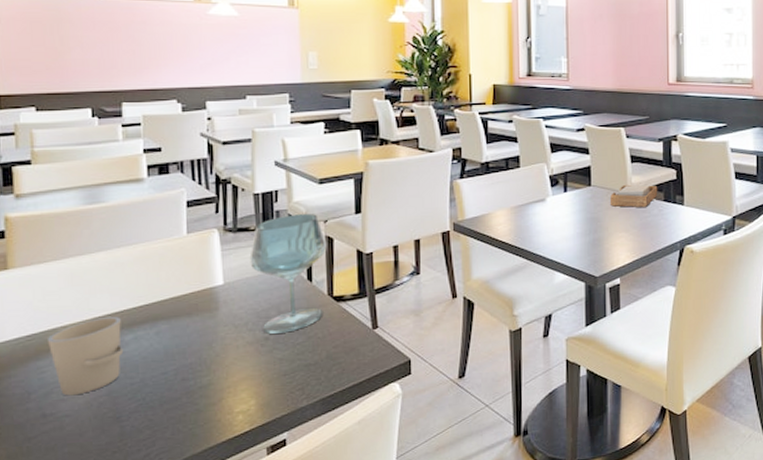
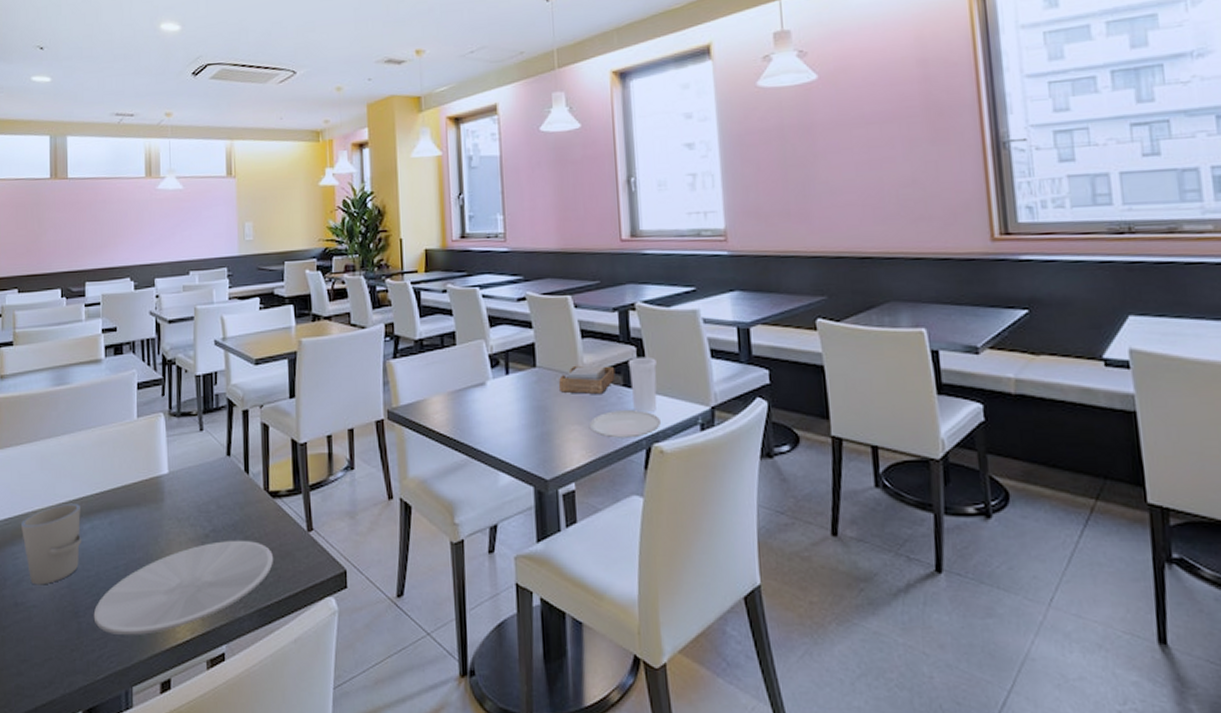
plate: none [138,340,338,434] -> present [93,540,274,635]
wine glass: present [249,214,327,334] -> none [191,398,263,530]
plate: none [635,220,694,242] -> present [590,410,662,438]
cup: none [668,178,692,222] -> present [627,356,658,413]

